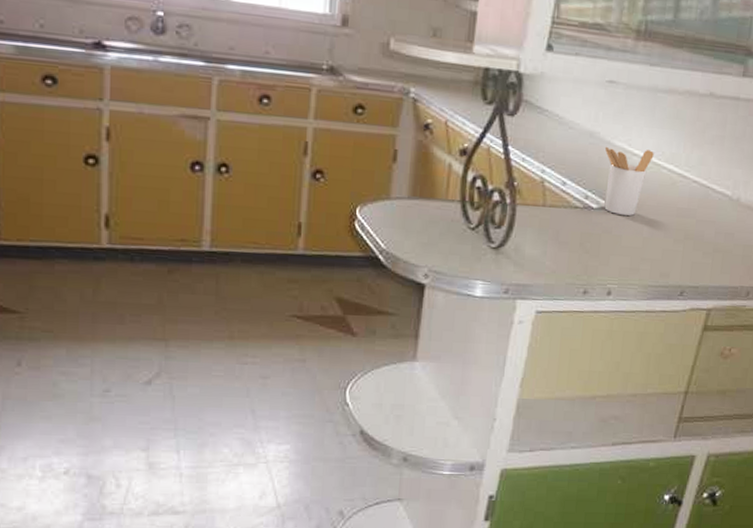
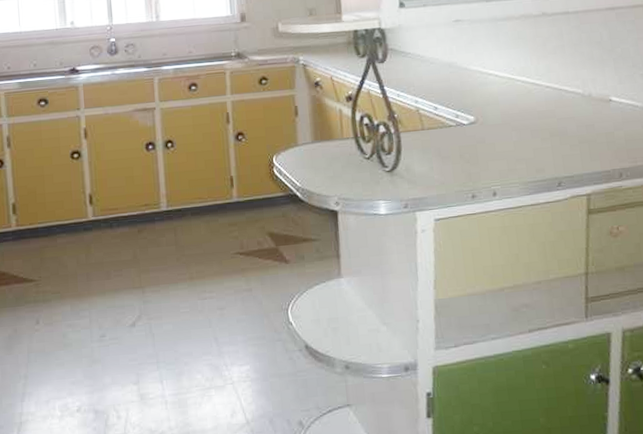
utensil holder: present [604,146,654,216] -> none [463,68,507,126]

